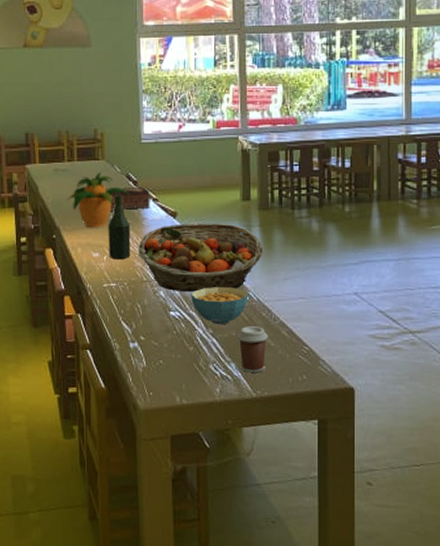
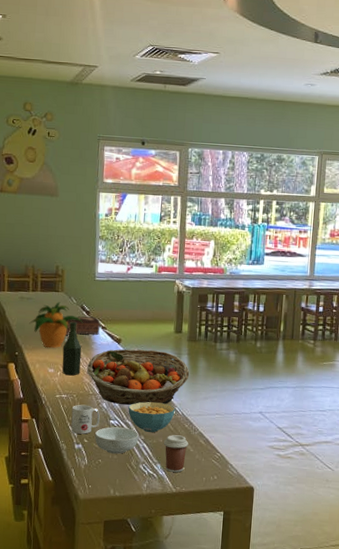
mug: none [123,294,157,330] -> present [71,404,100,434]
cereal bowl: none [152,319,206,353] -> present [94,427,139,454]

